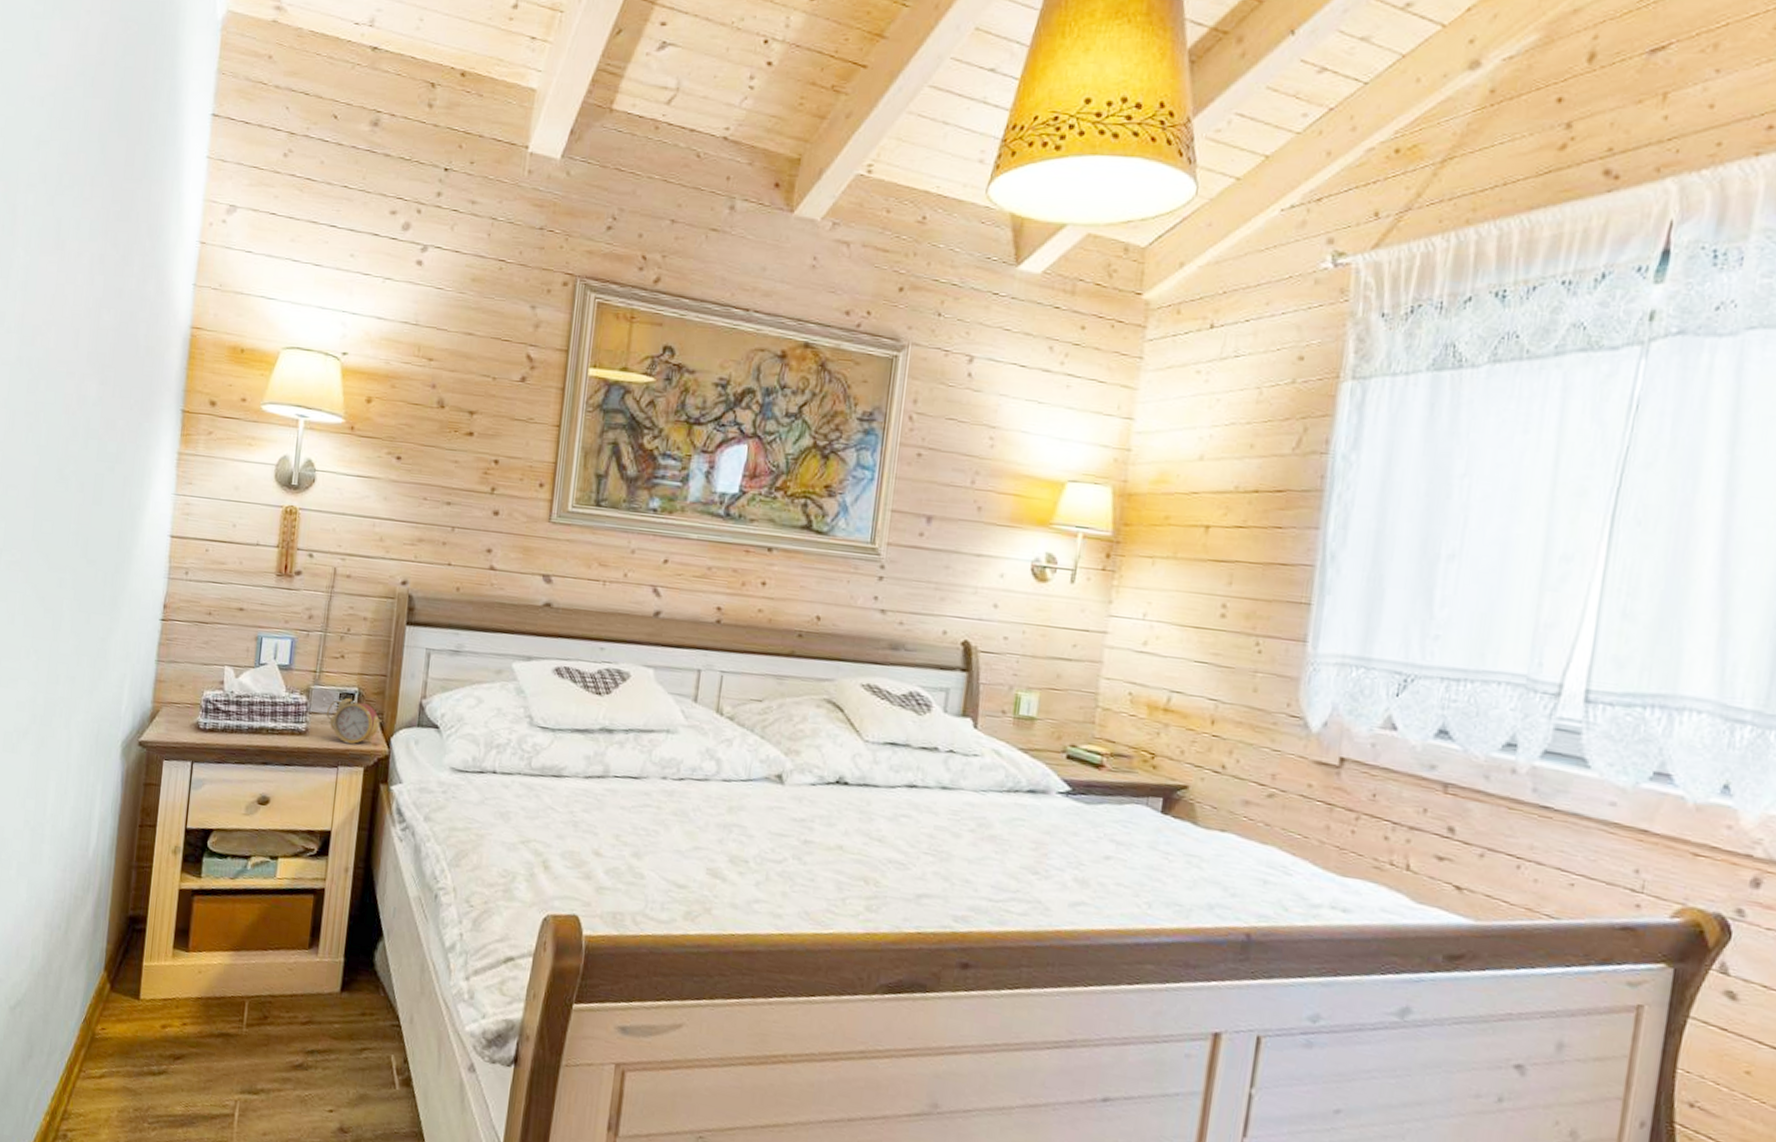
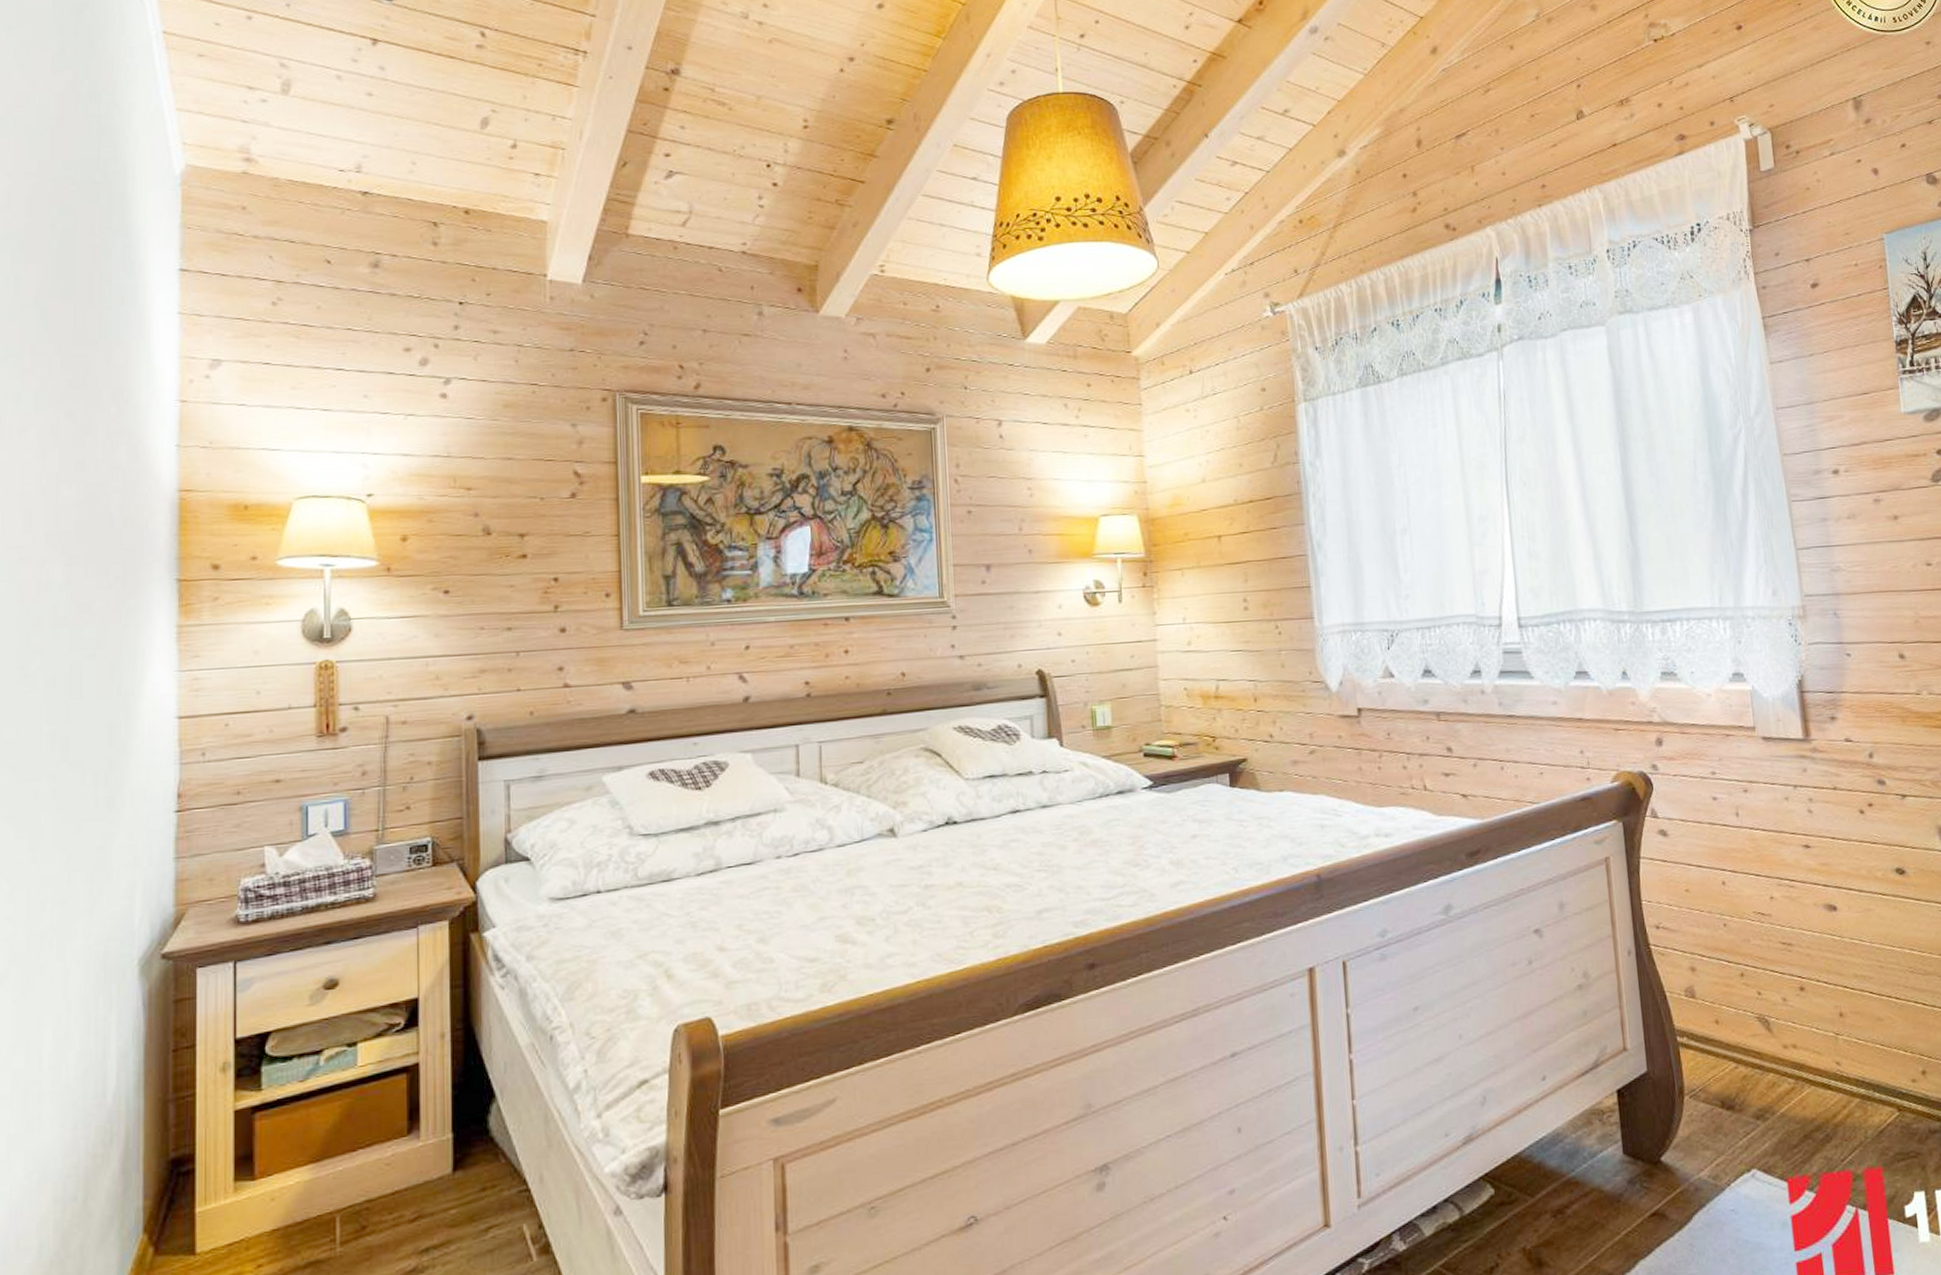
alarm clock: present [326,697,382,744] -> none [396,849,463,899]

